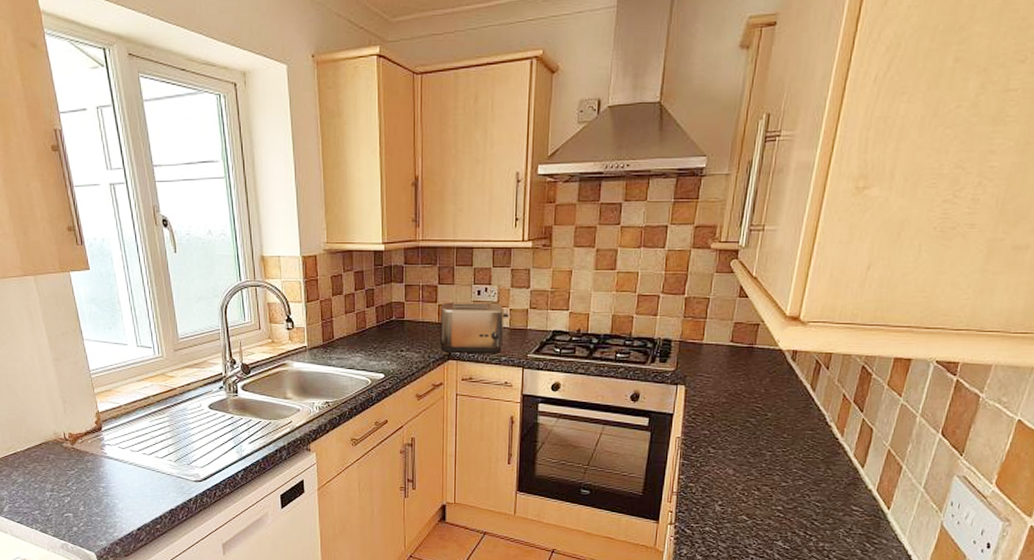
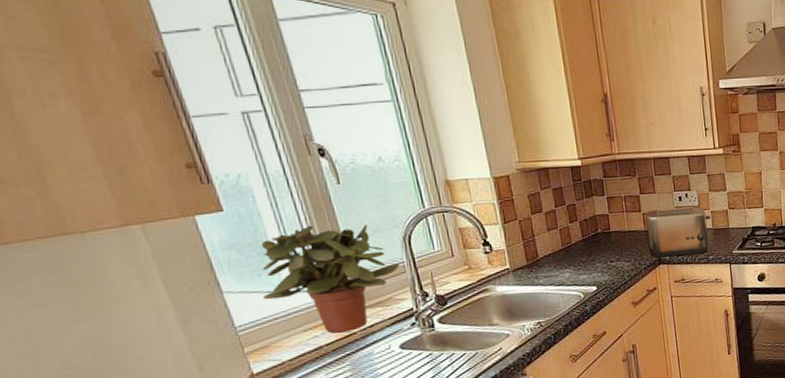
potted plant: none [111,288,216,387] -> present [261,224,401,333]

